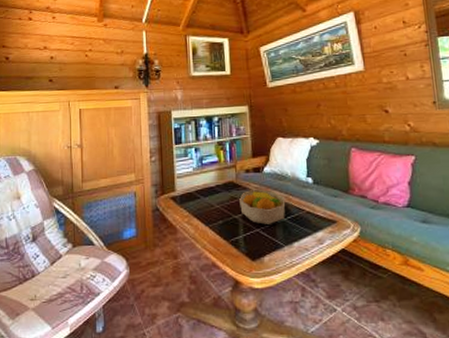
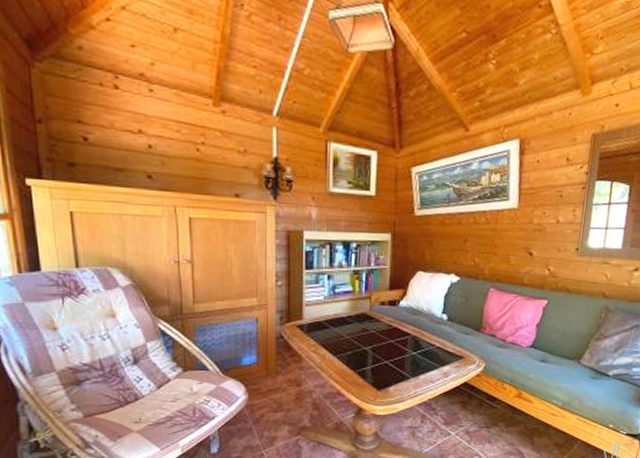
fruit bowl: present [239,188,286,225] -> none [371,322,418,357]

